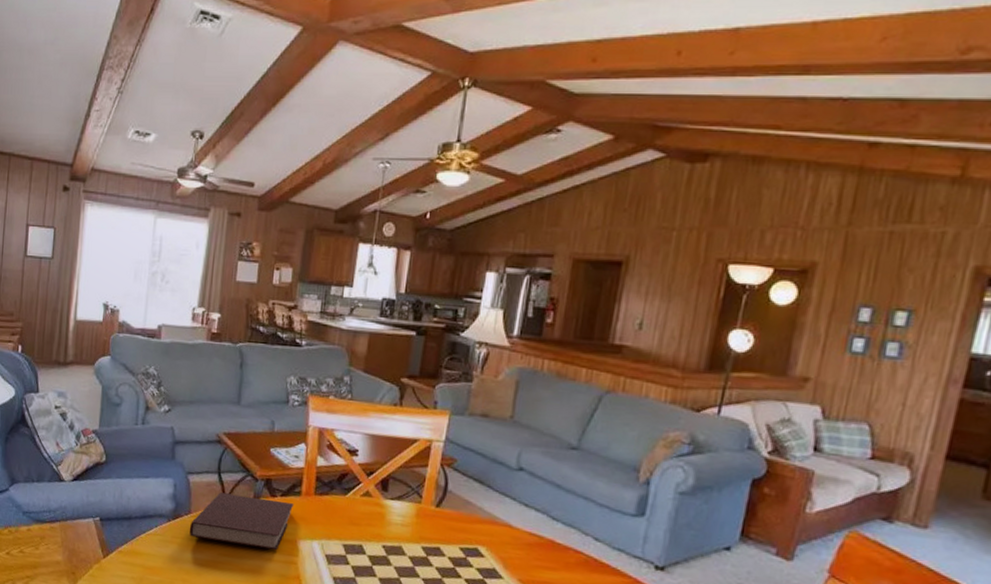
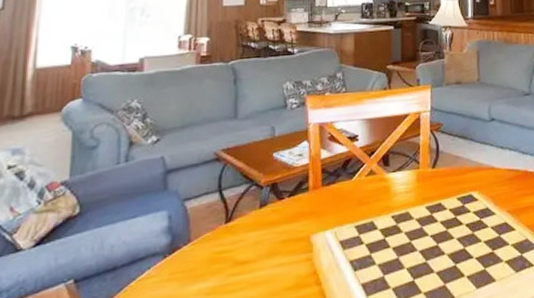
notebook: present [189,492,294,551] -> none [189,201,303,267]

